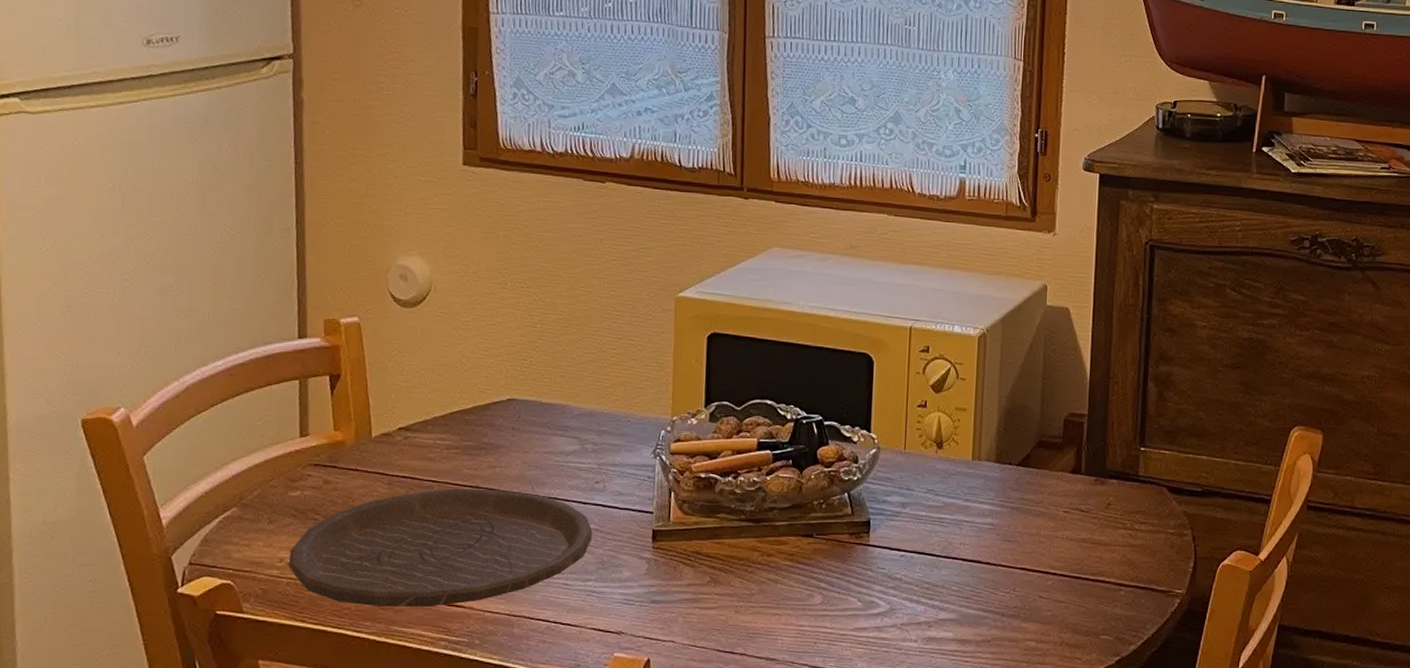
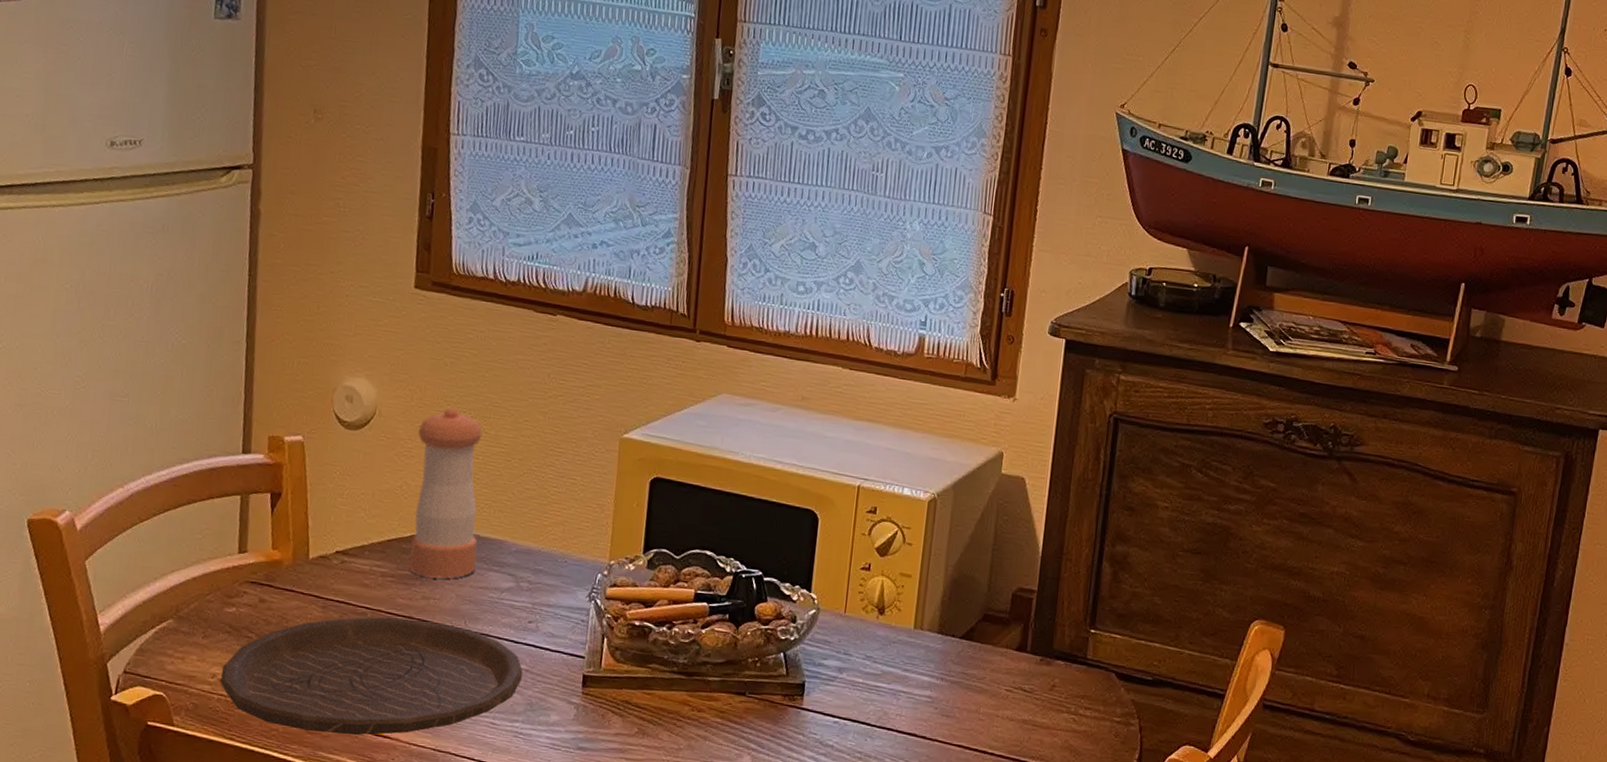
pepper shaker: none [473,279,540,448] -> present [410,407,483,579]

